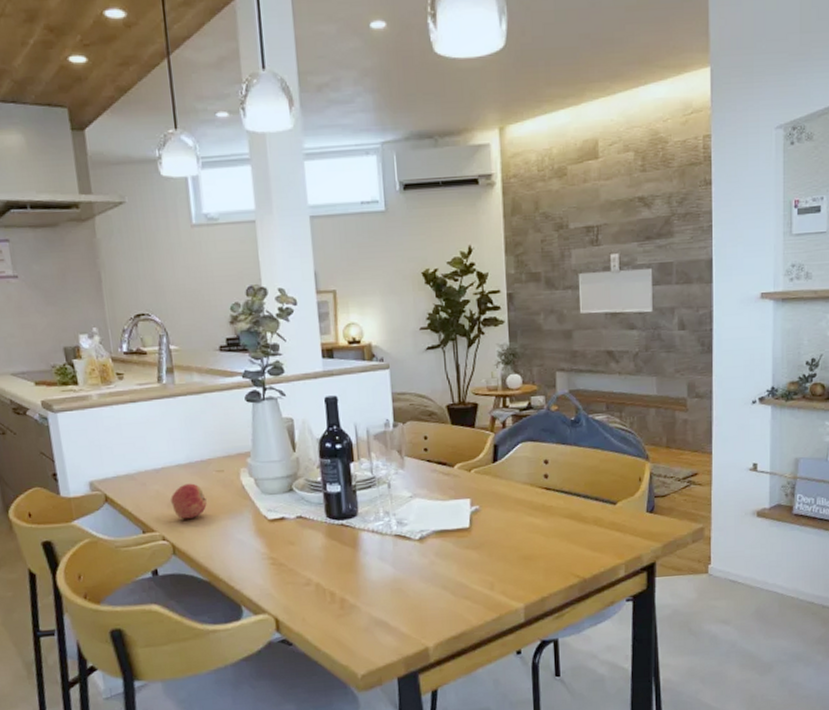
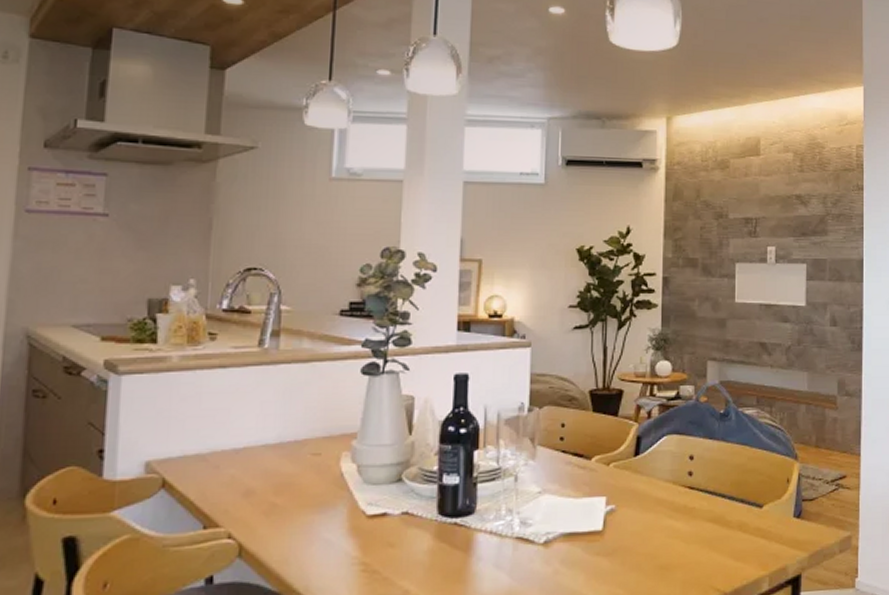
apple: present [171,483,207,519] -> none [248,468,293,512]

